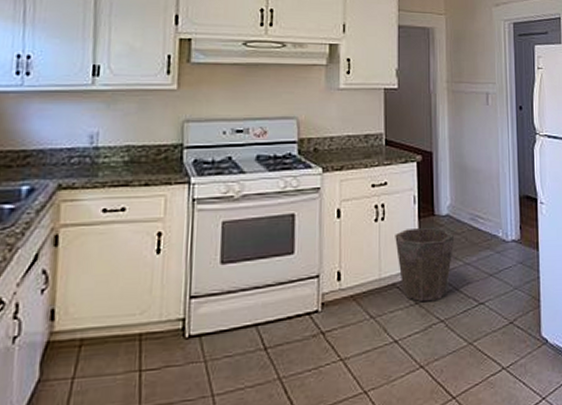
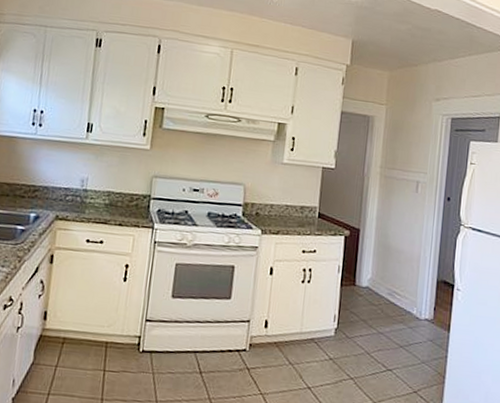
waste bin: present [395,227,455,302] -> none [317,293,372,360]

